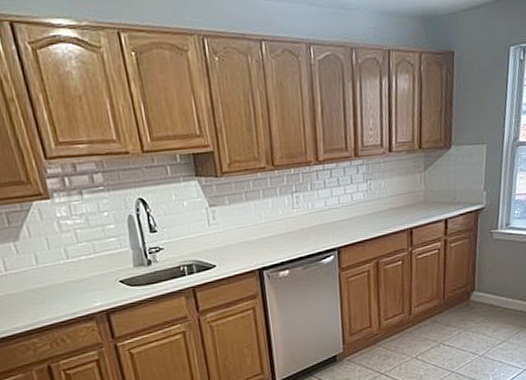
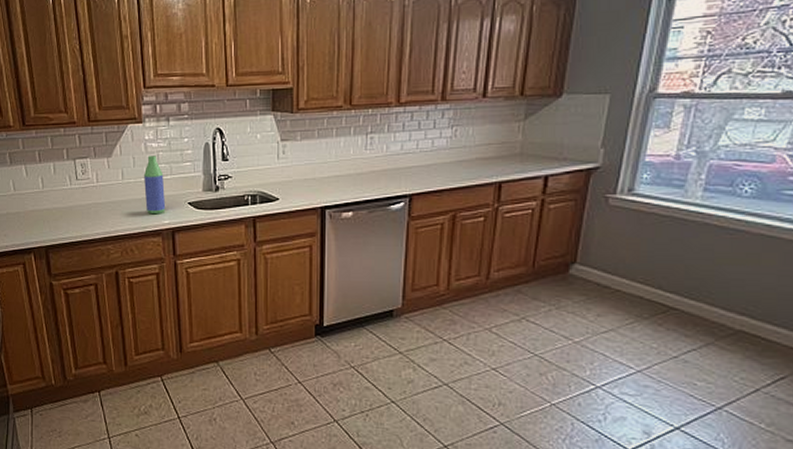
bottle: none [61,234,95,299] -> present [143,155,166,215]

